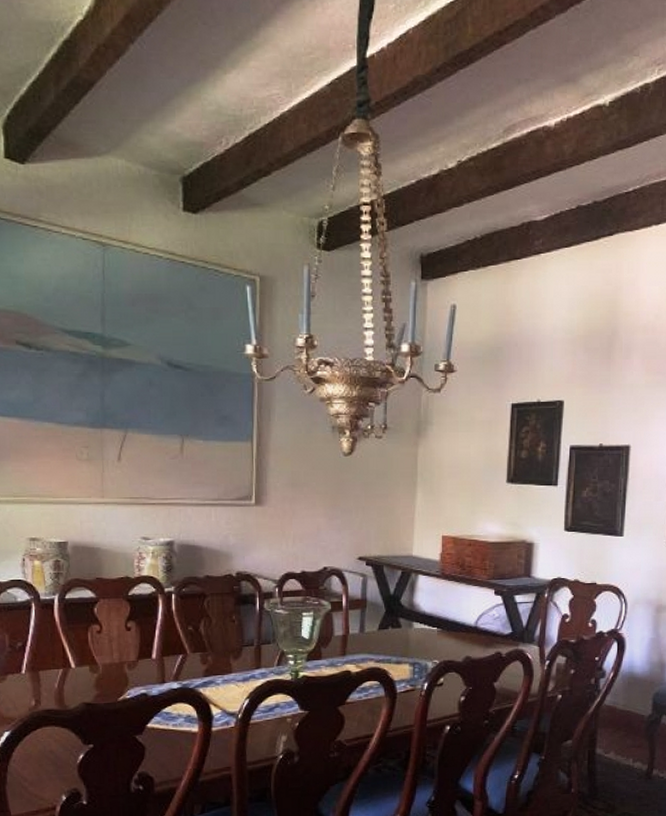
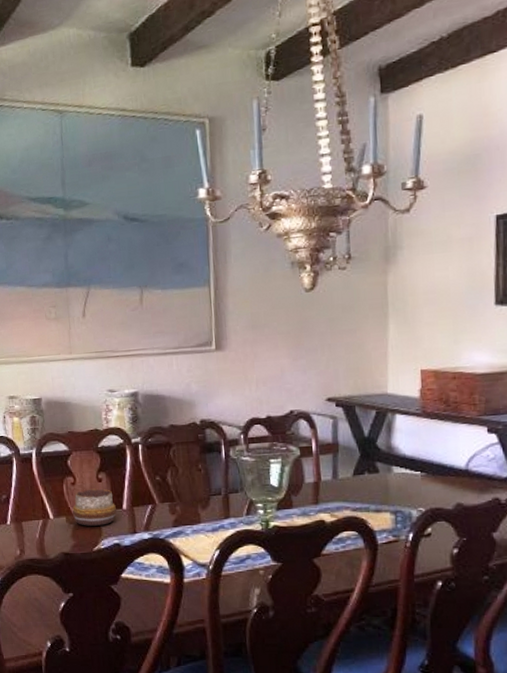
decorative bowl: none [96,637,146,676] -> present [72,488,117,526]

